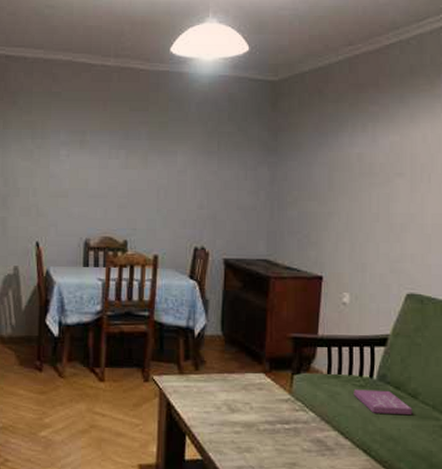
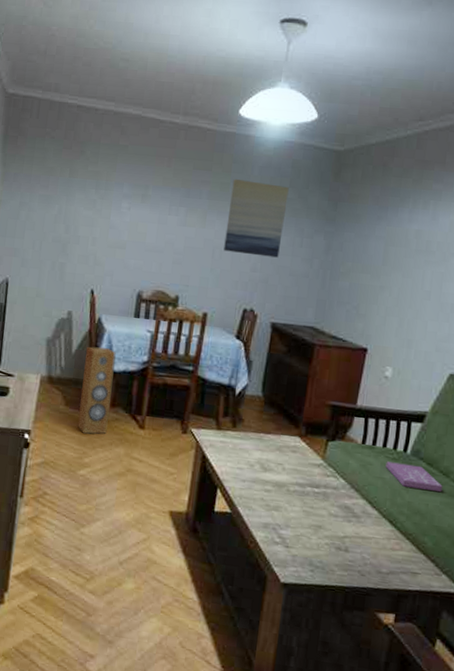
speaker: none [33,301,68,393] -> present [77,347,116,434]
wall art: none [168,118,228,193] -> present [223,179,289,258]

